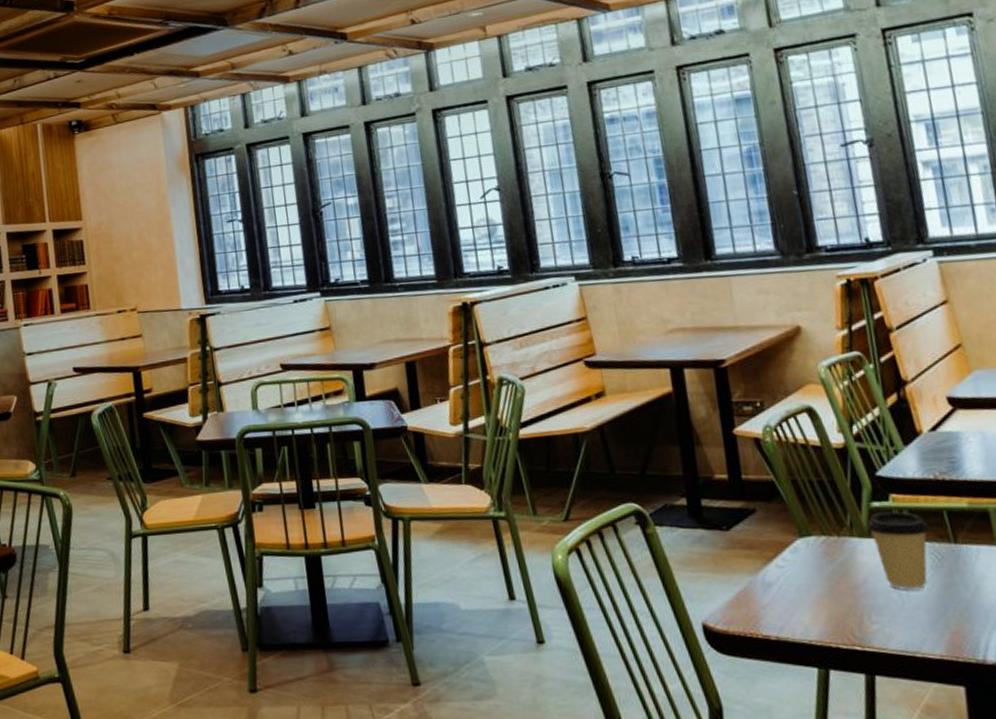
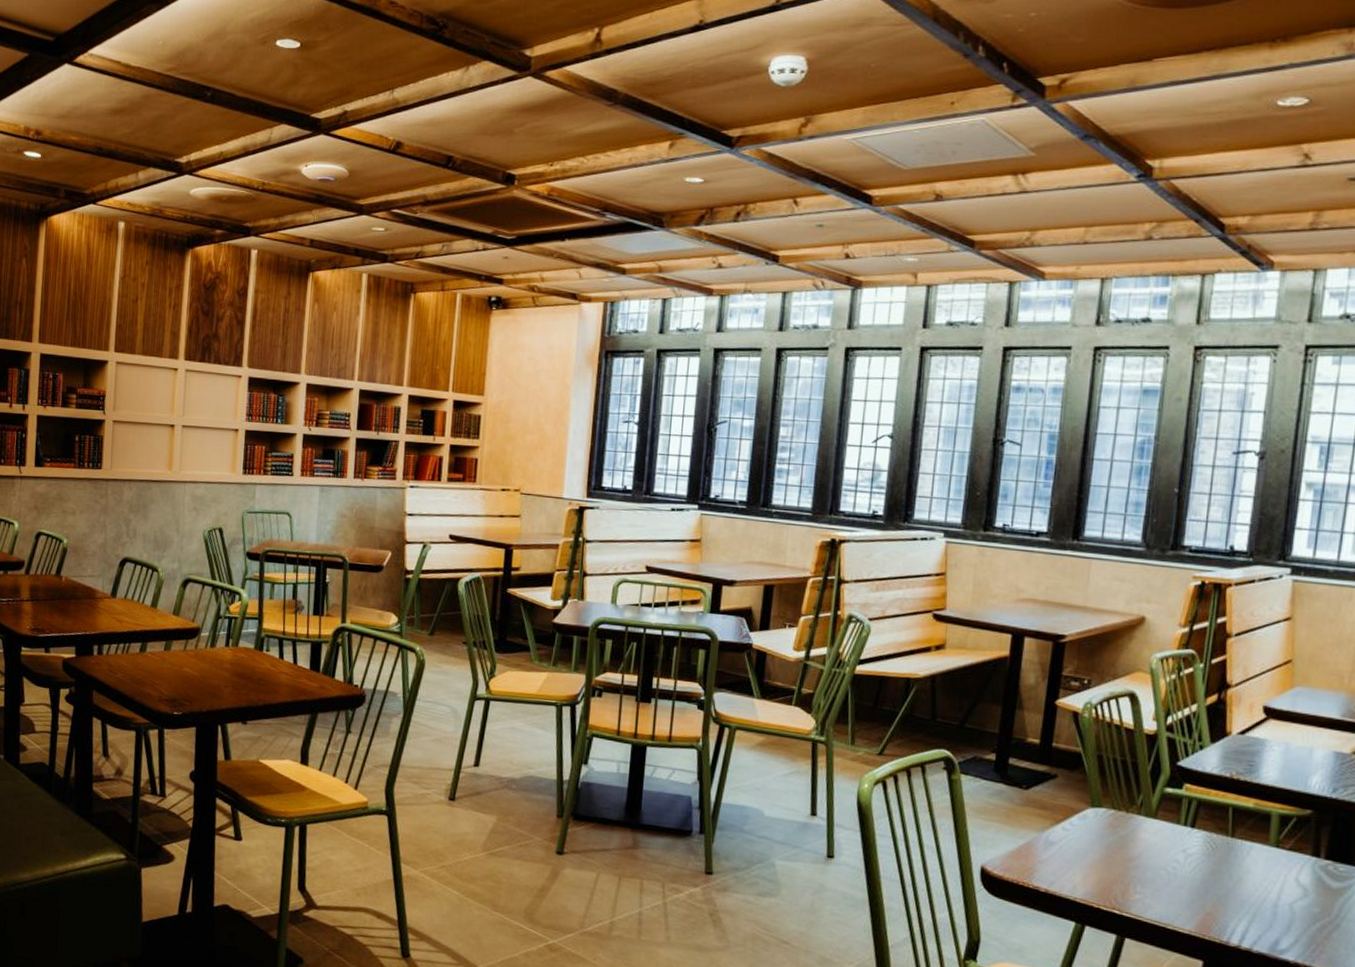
coffee cup: present [865,511,931,591] -> none [1154,797,1213,872]

